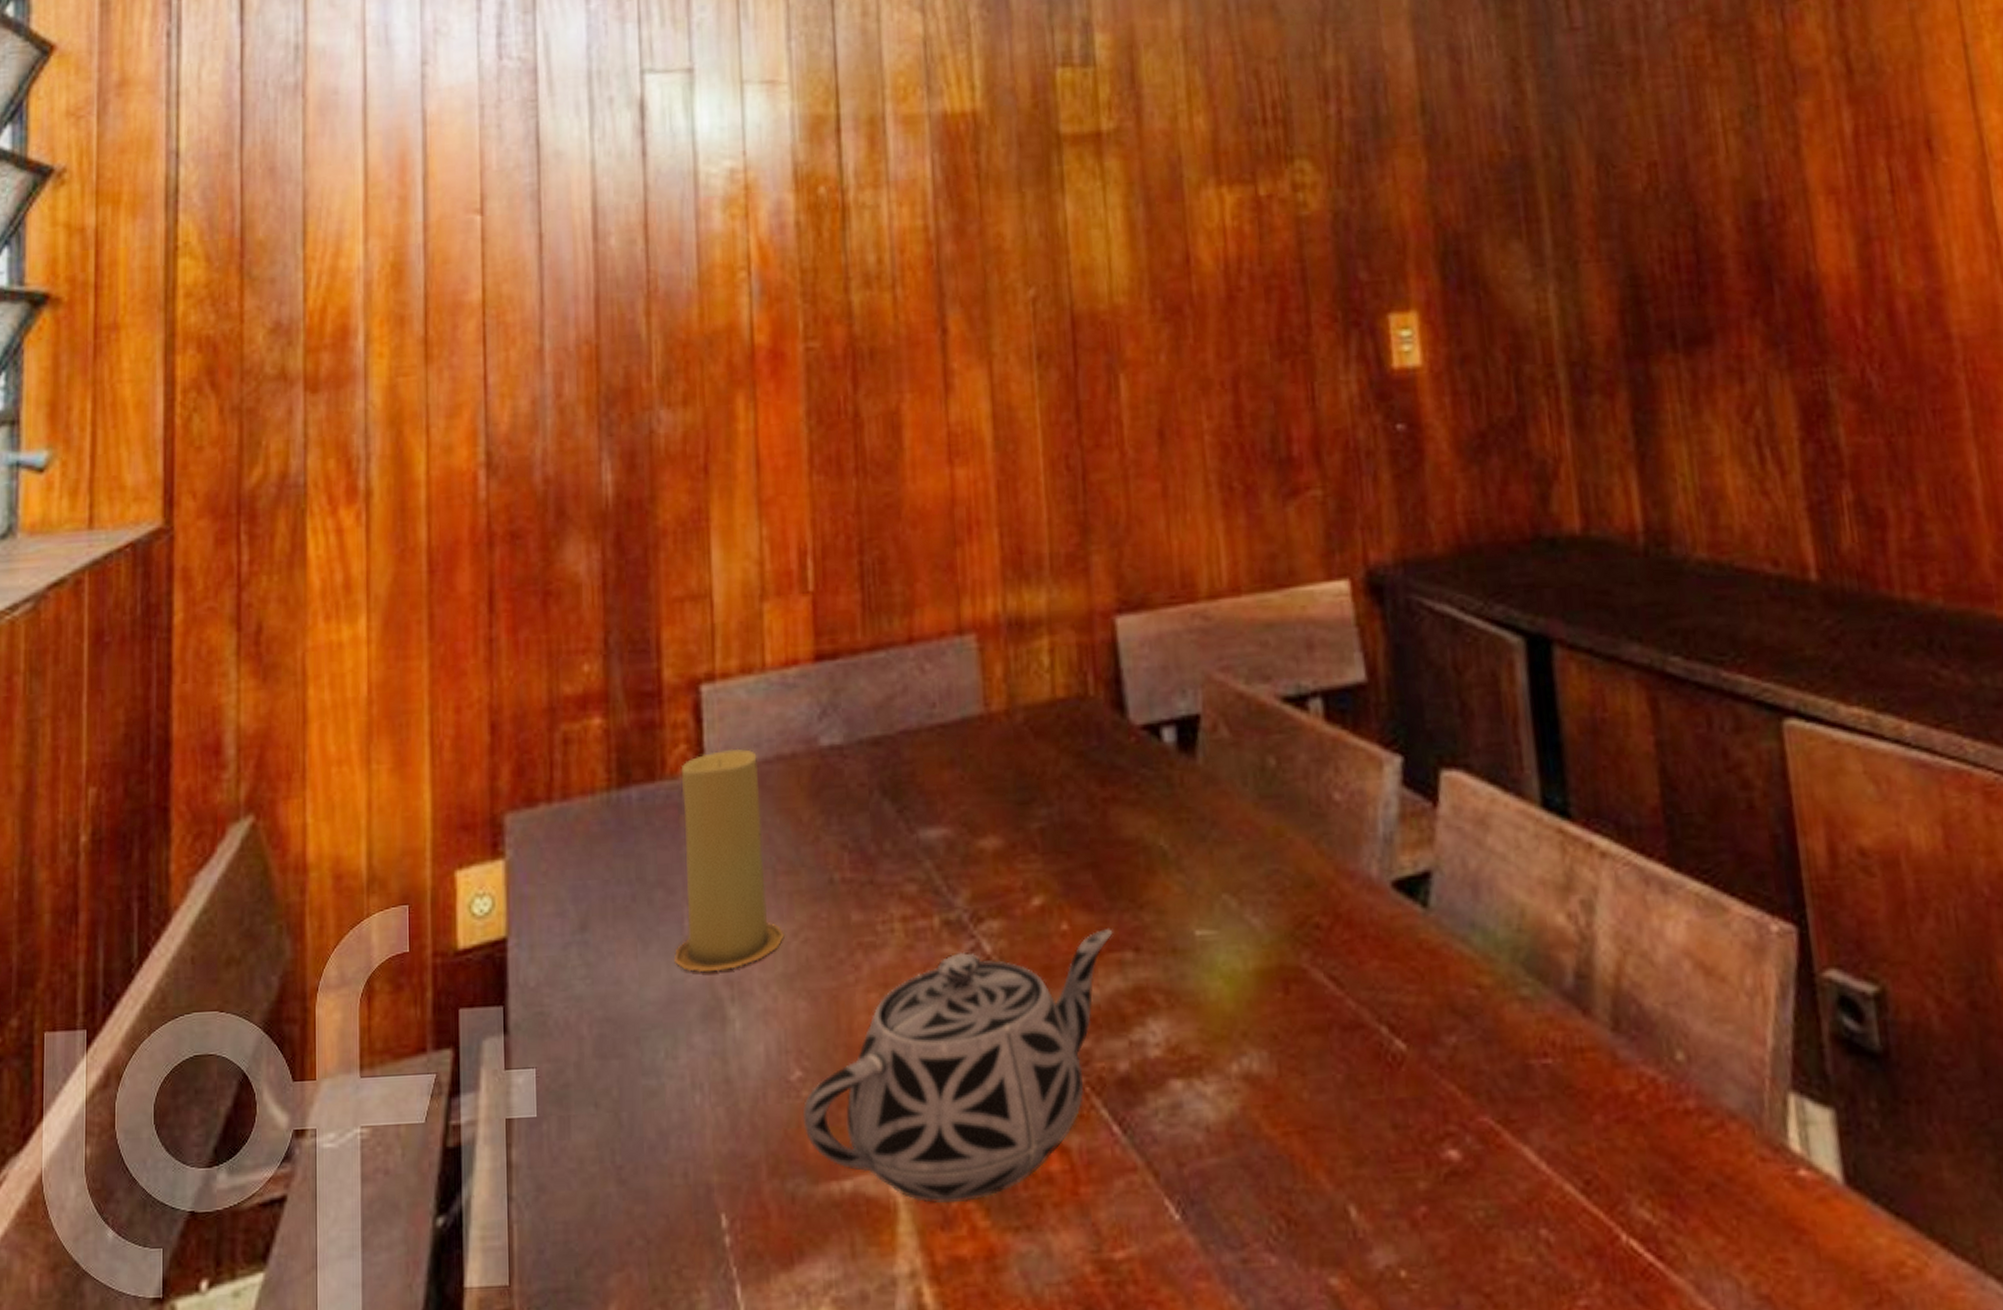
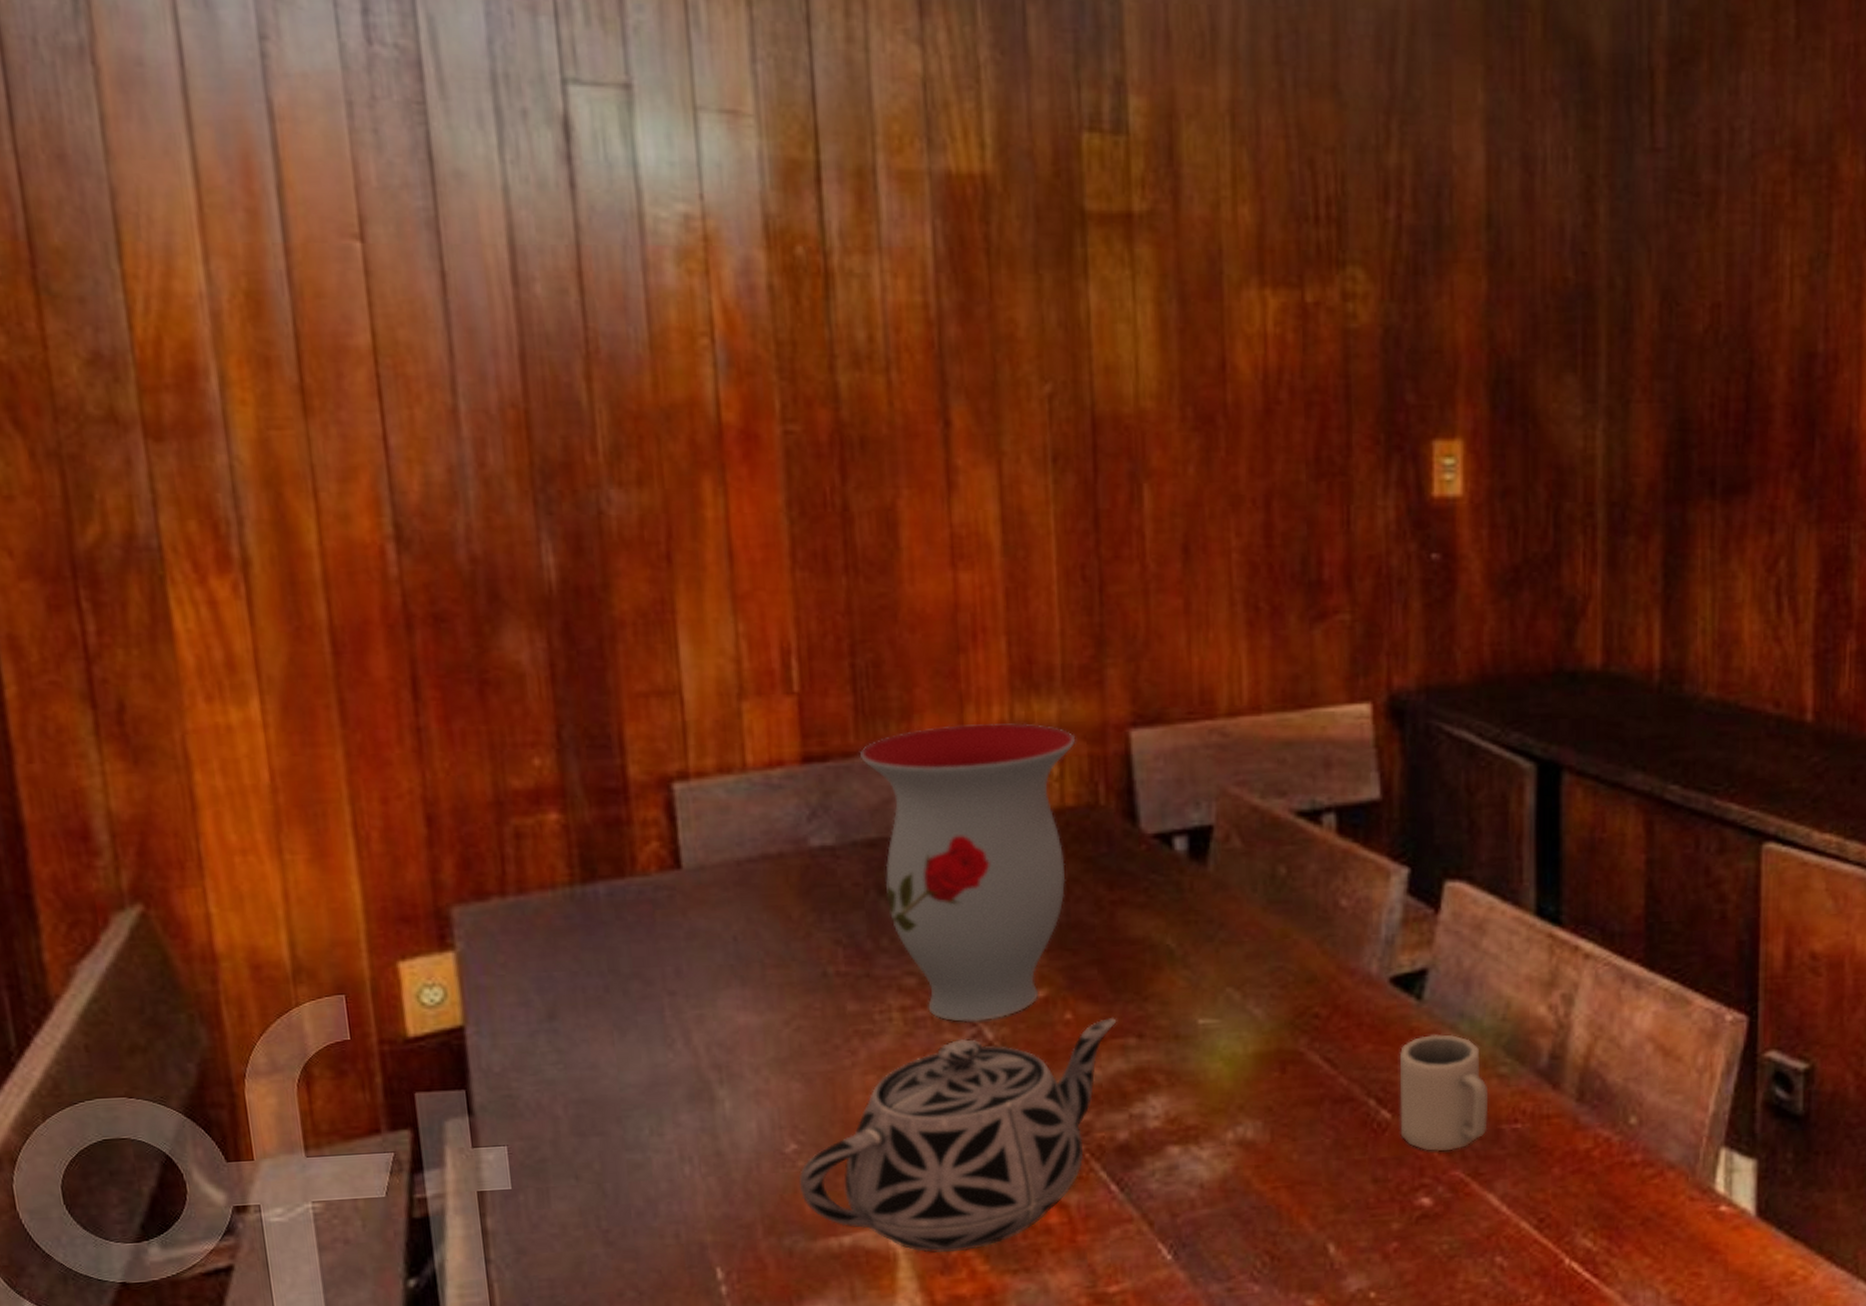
candle: present [674,748,784,973] -> none [653,847,775,1058]
vase: none [867,614,1064,933] -> present [860,723,1075,1022]
cup: none [1408,948,1515,1092] -> present [1399,1034,1489,1152]

